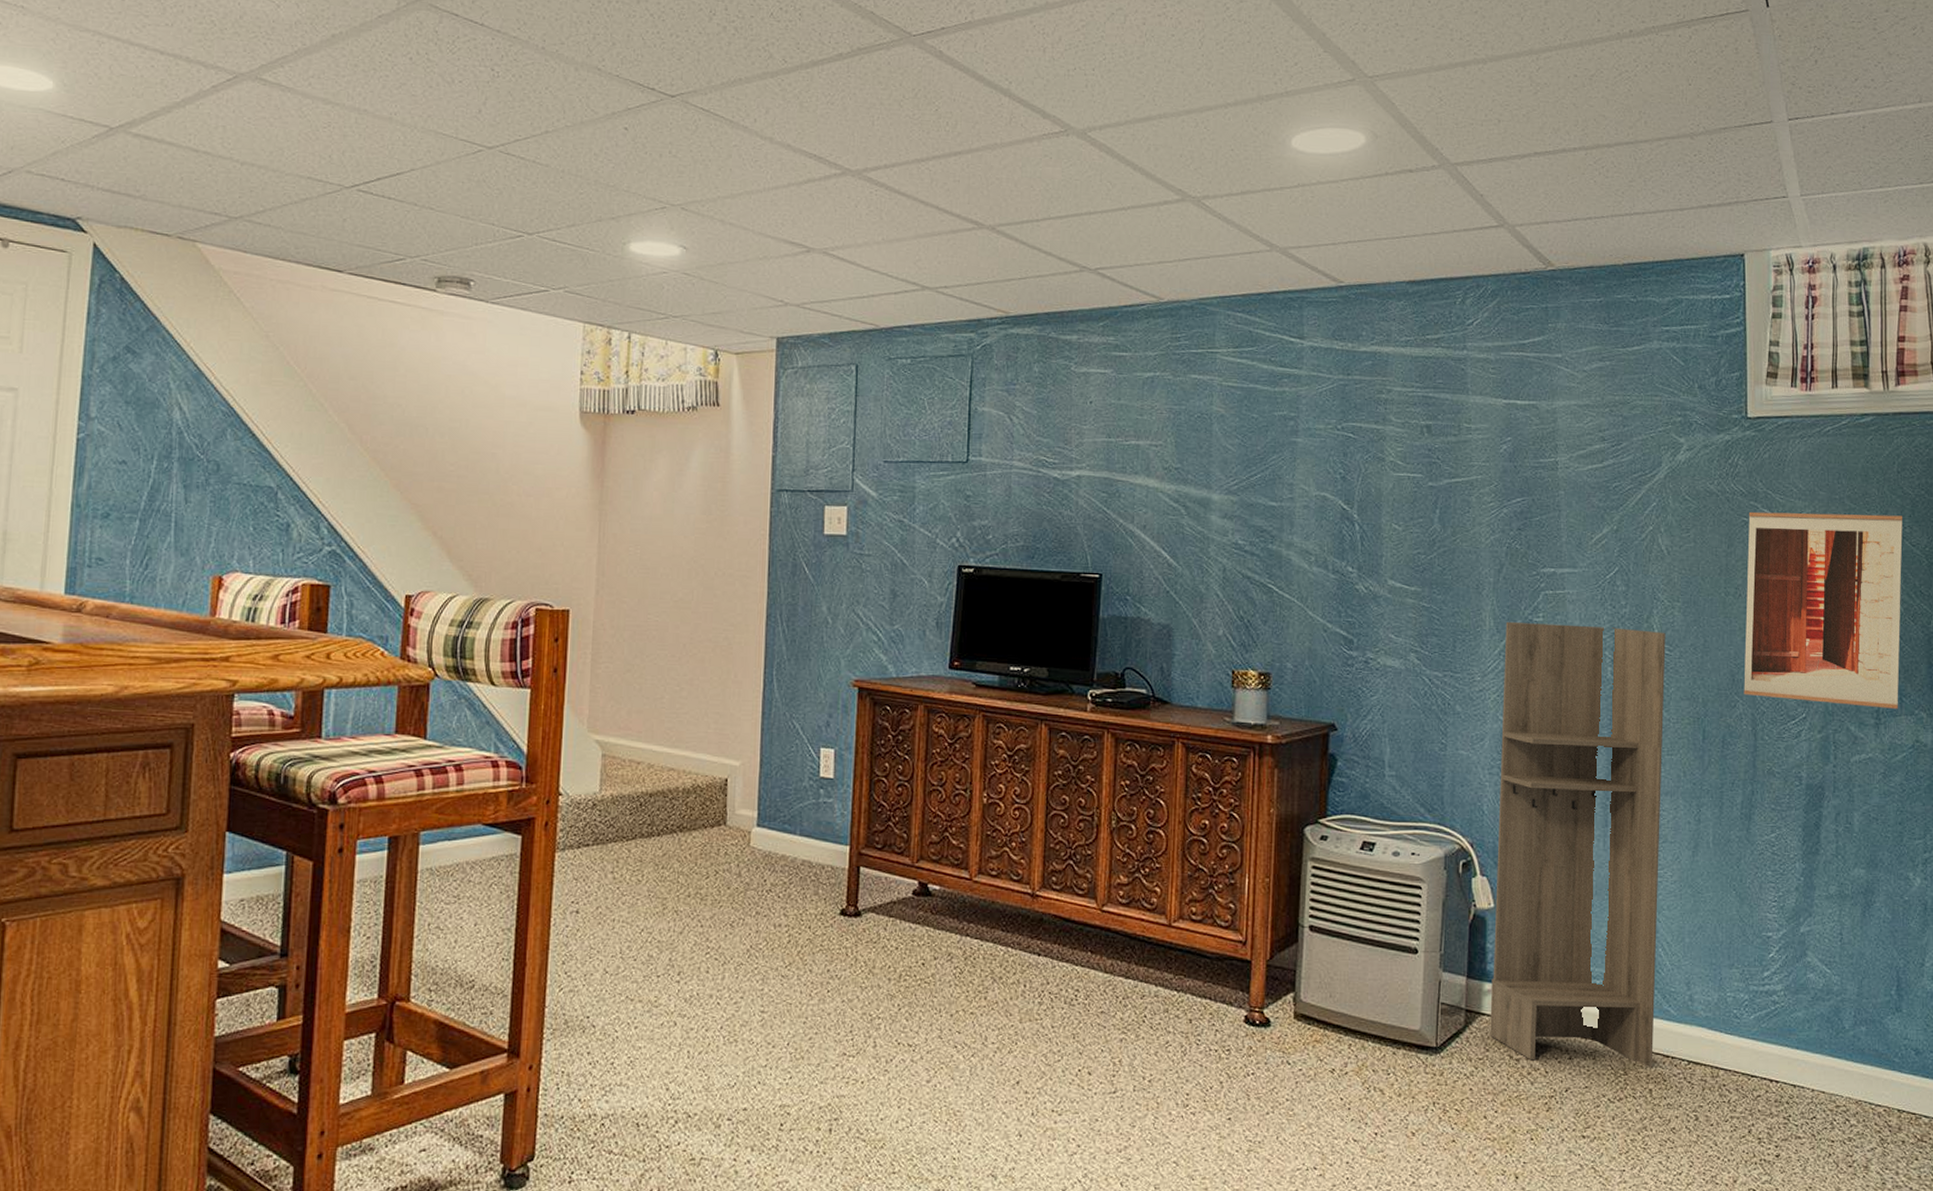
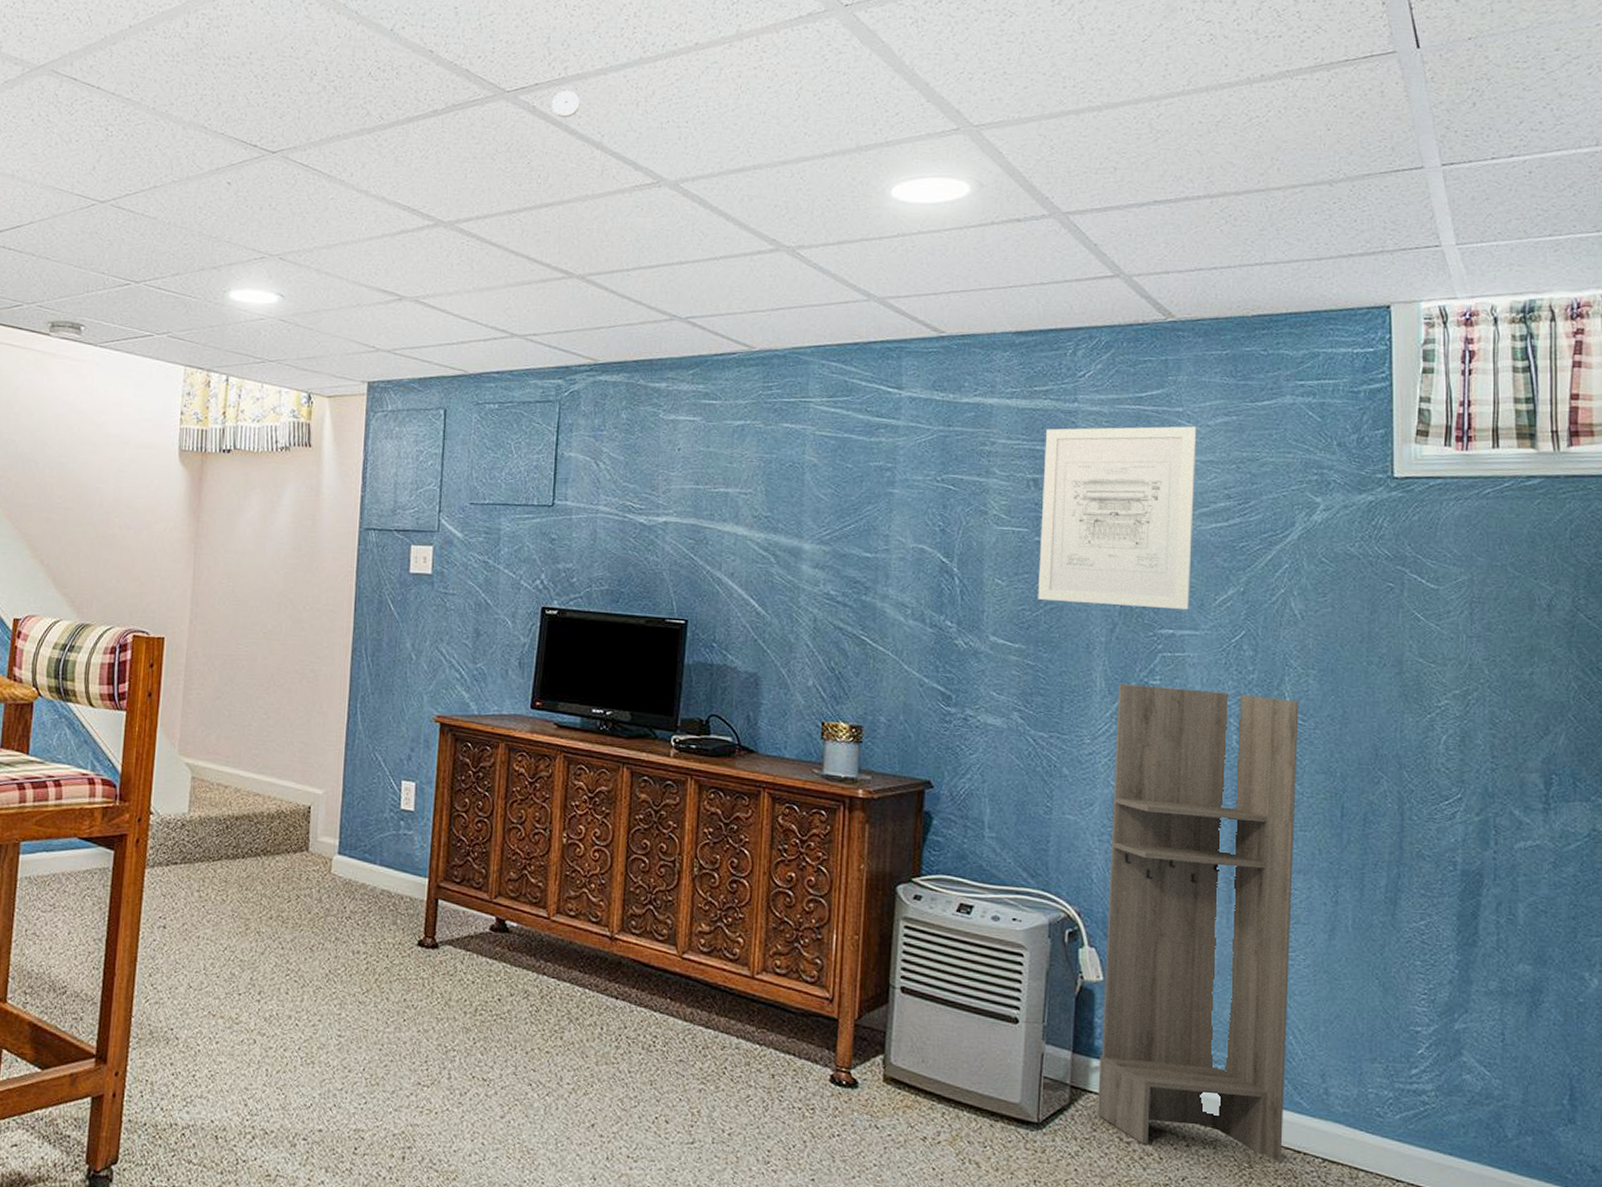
smoke detector: none [959,35,987,64] -> present [552,90,580,118]
wall art: none [1432,371,1574,548] -> present [1038,426,1197,610]
wall art: present [1744,511,1903,709] -> none [1388,576,1576,794]

